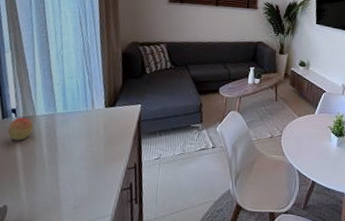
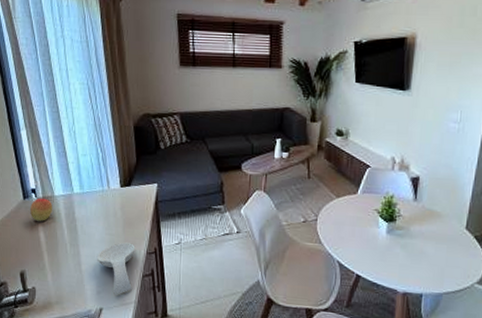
spoon rest: none [75,159,116,209] -> present [96,242,135,295]

